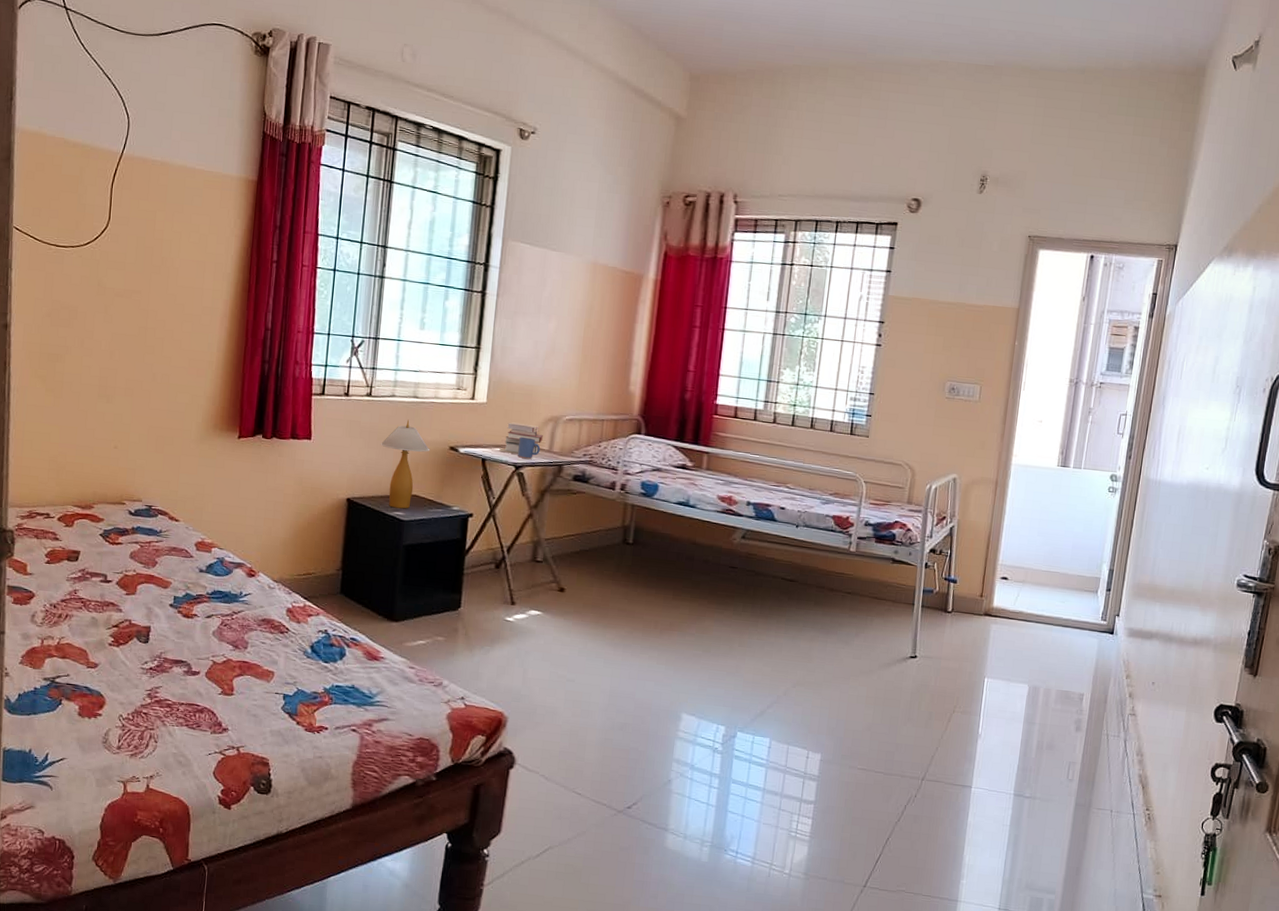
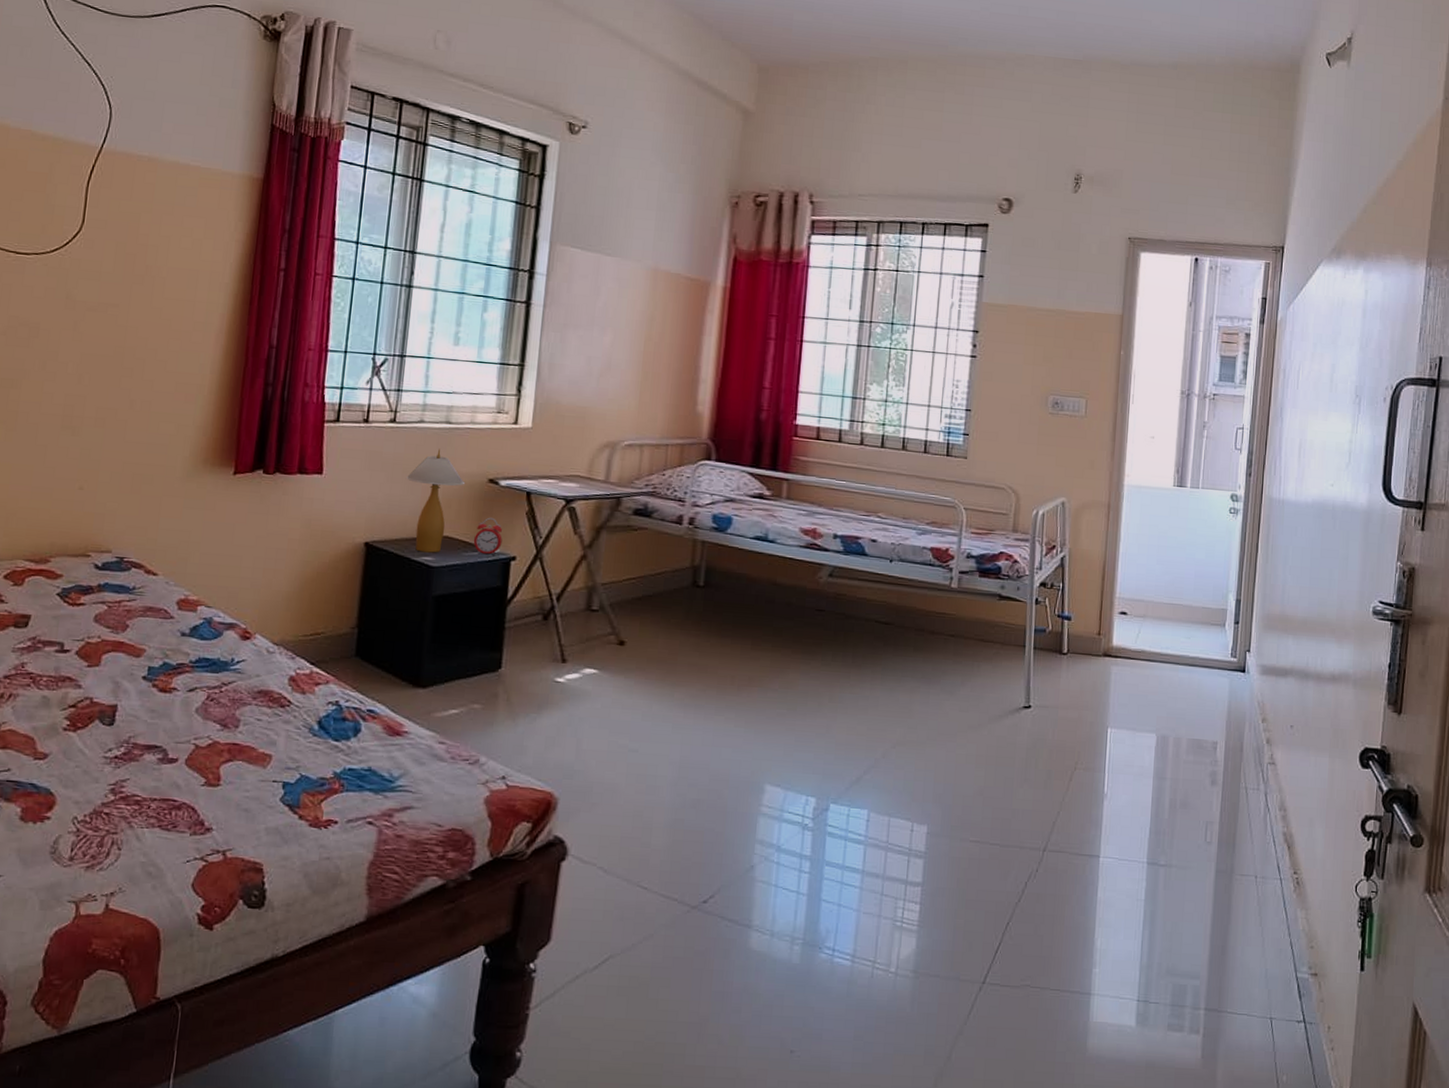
alarm clock: none [437,479,461,514] -> present [473,517,502,558]
books: present [499,422,543,454] -> none [547,449,598,486]
mug: present [518,436,541,459] -> none [569,465,596,491]

